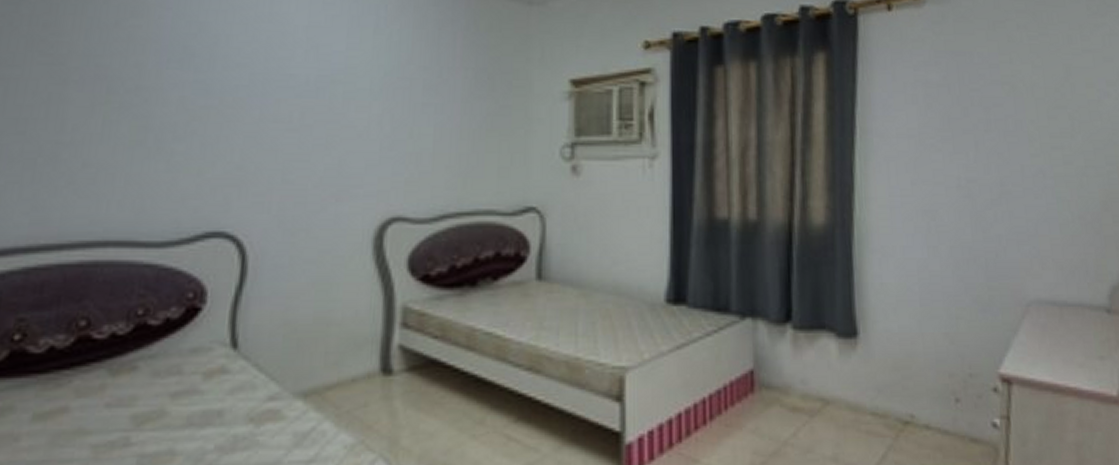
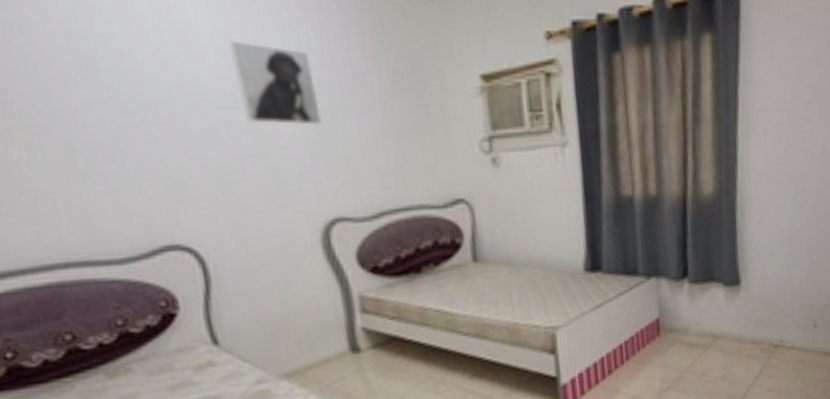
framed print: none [321,33,400,120] -> present [228,40,323,126]

